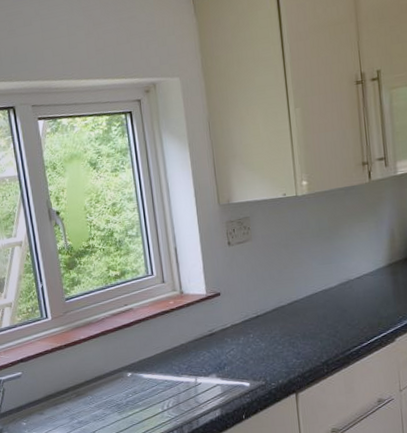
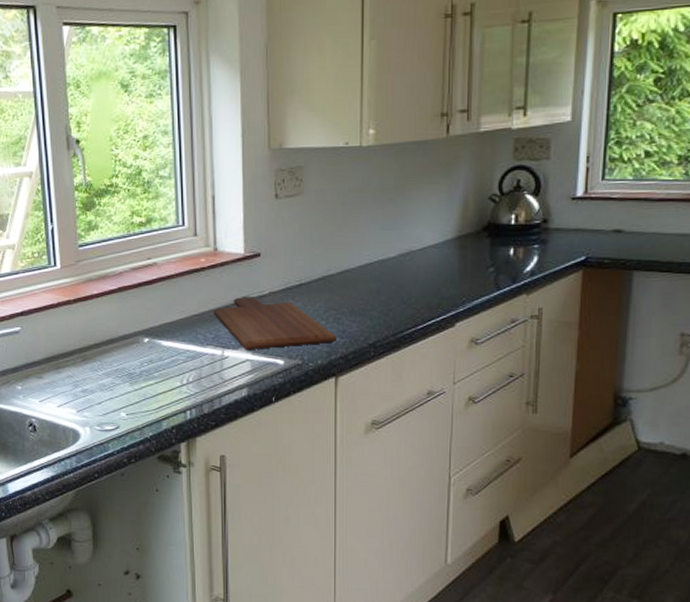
cutting board: none [184,330,293,376] -> present [213,297,336,349]

